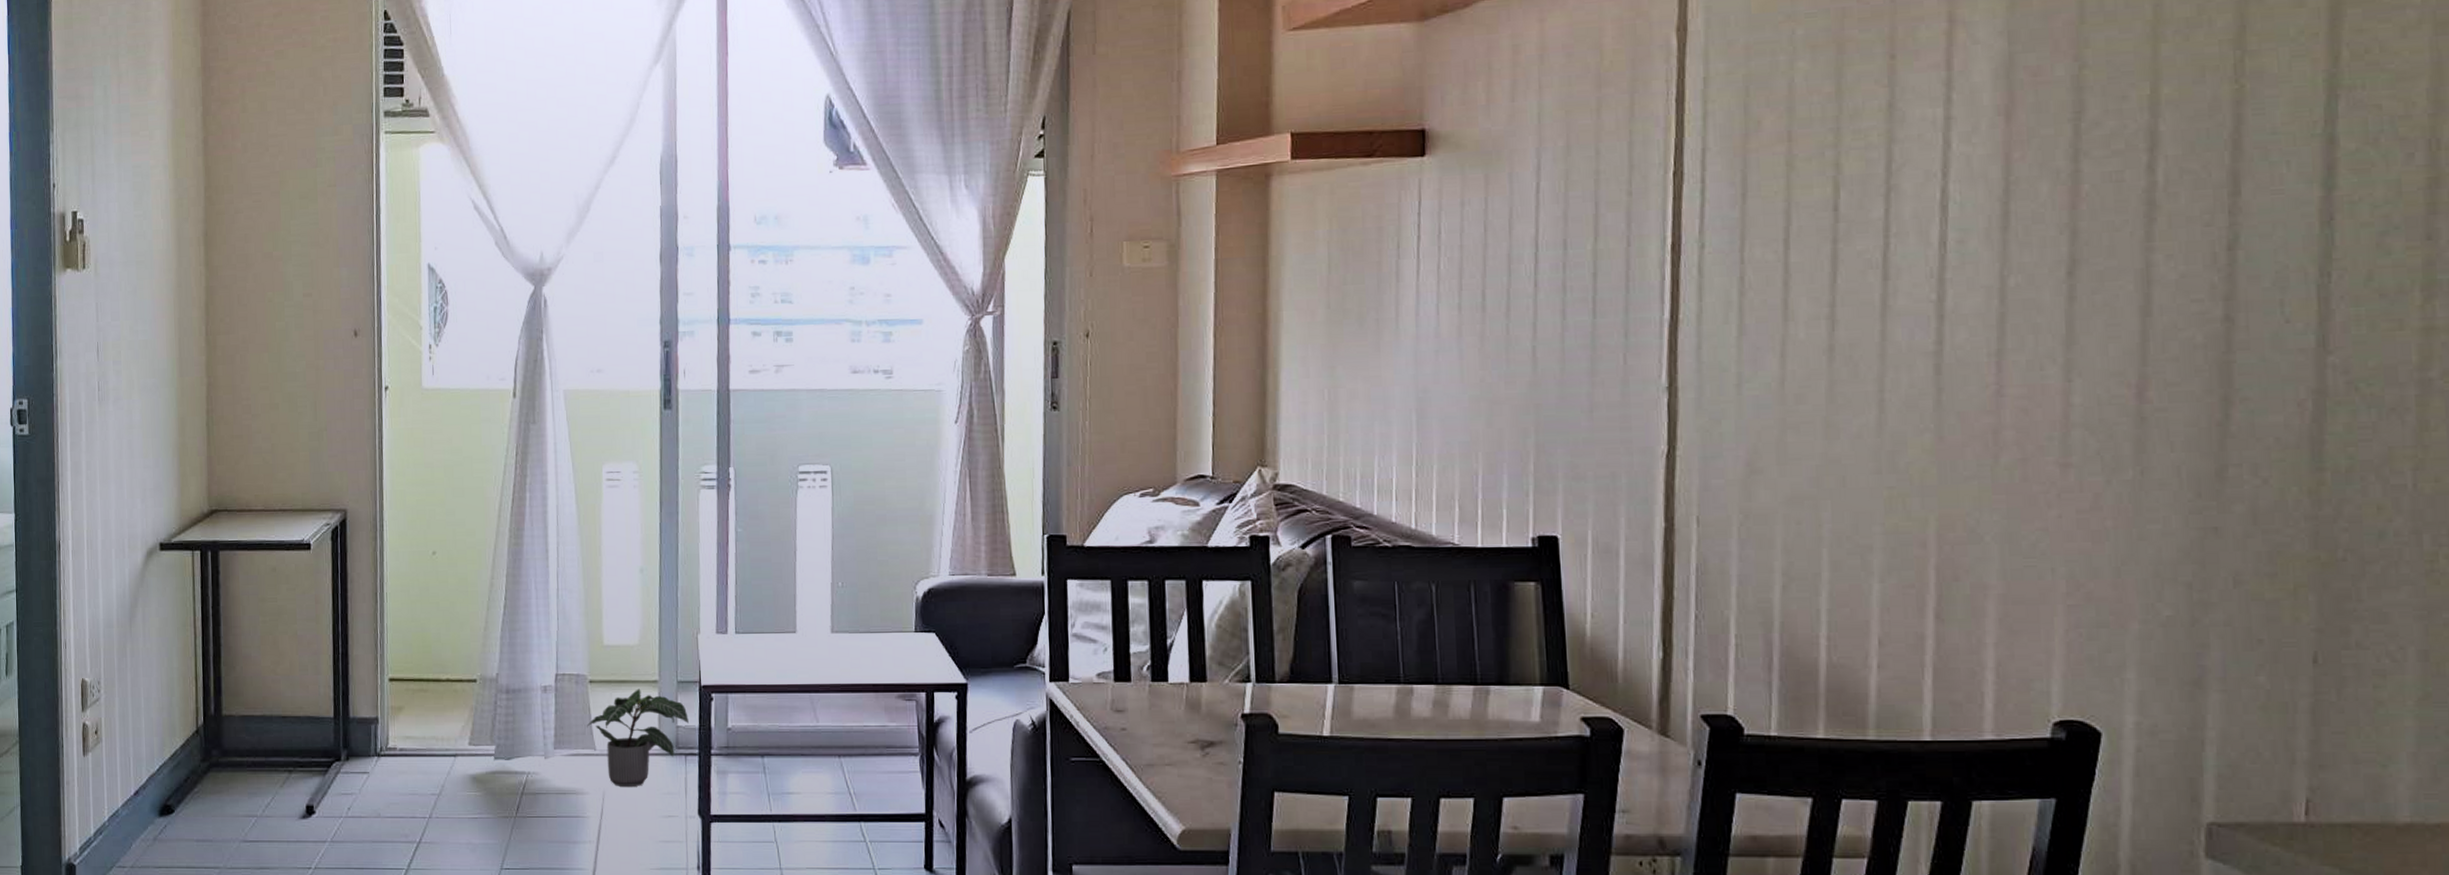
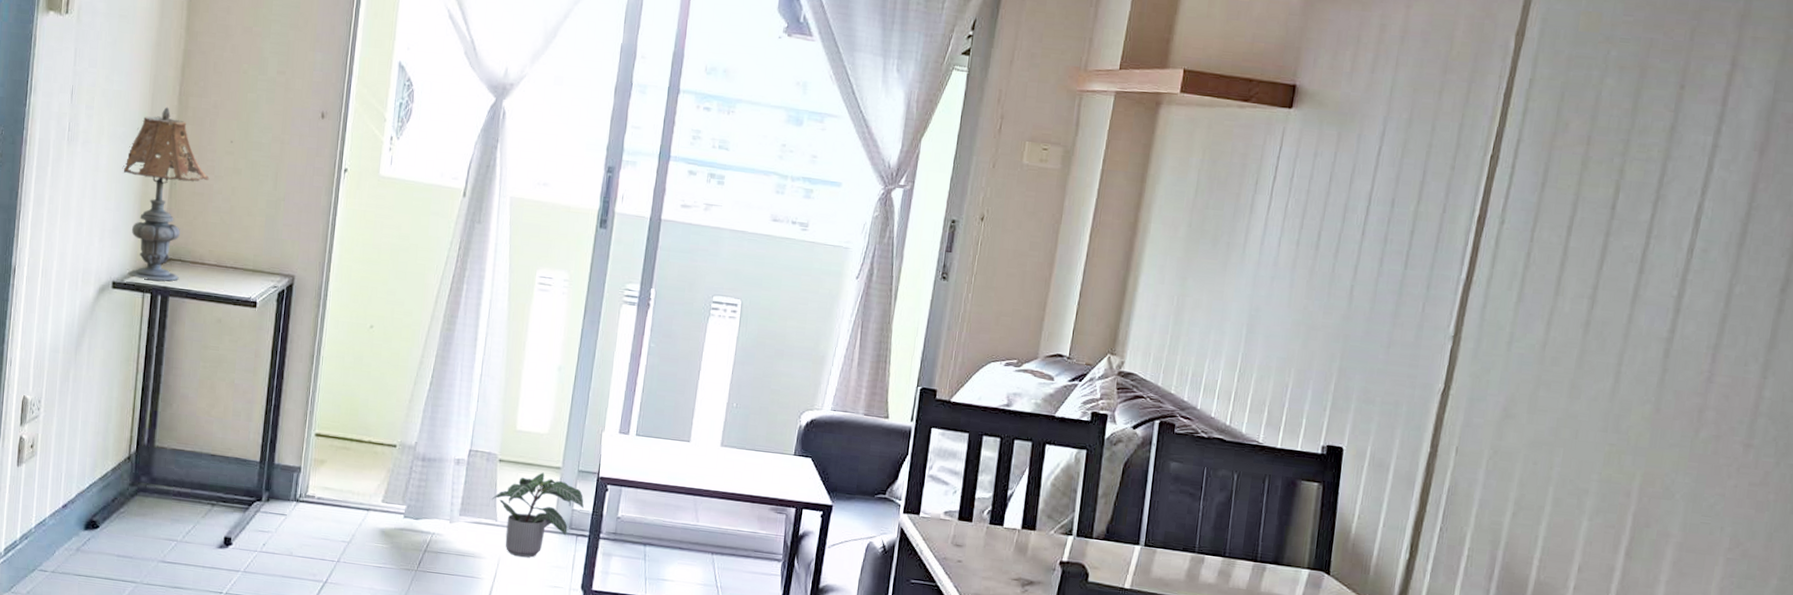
table lamp: none [156,349,266,537] -> present [122,106,233,281]

